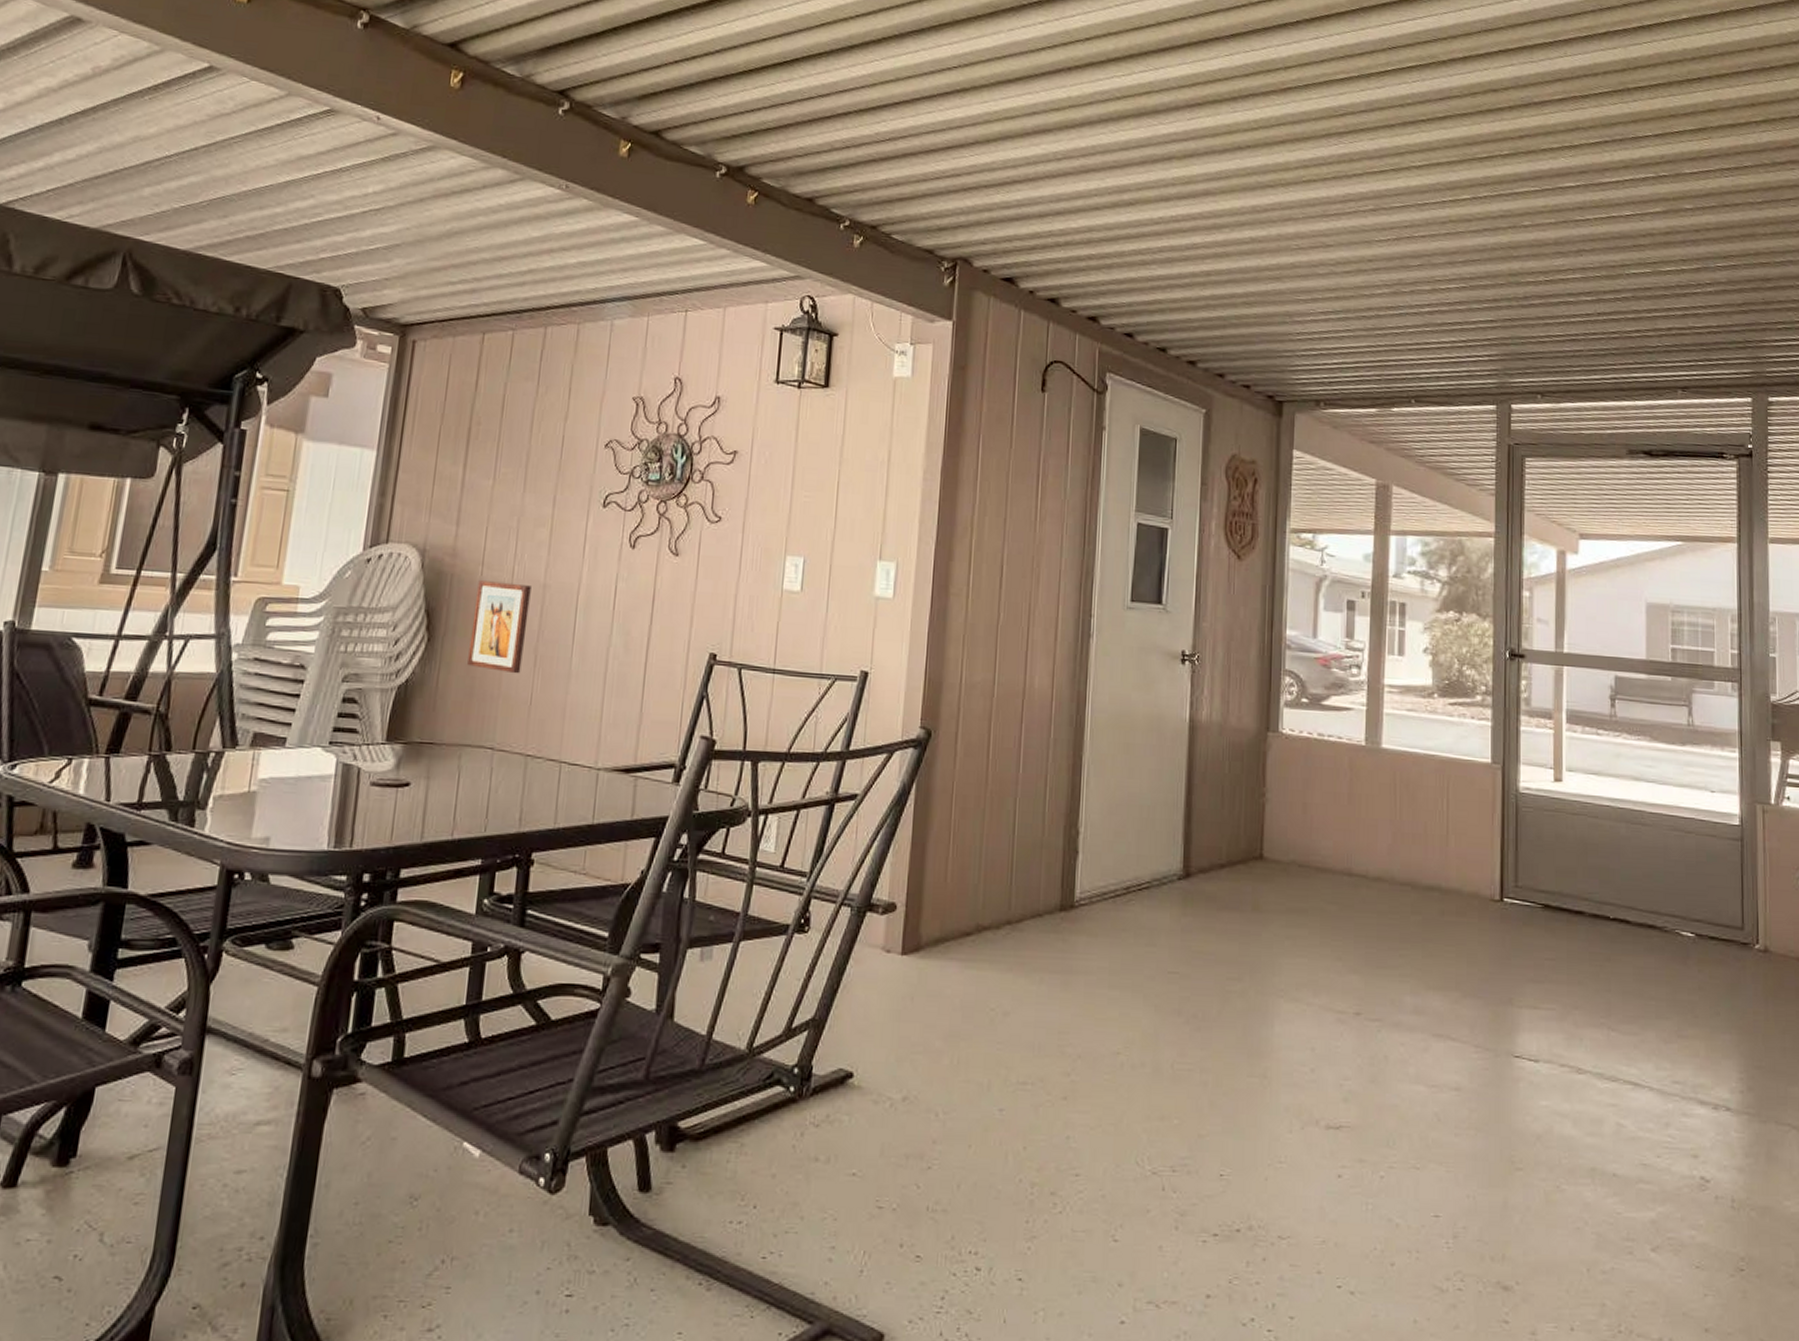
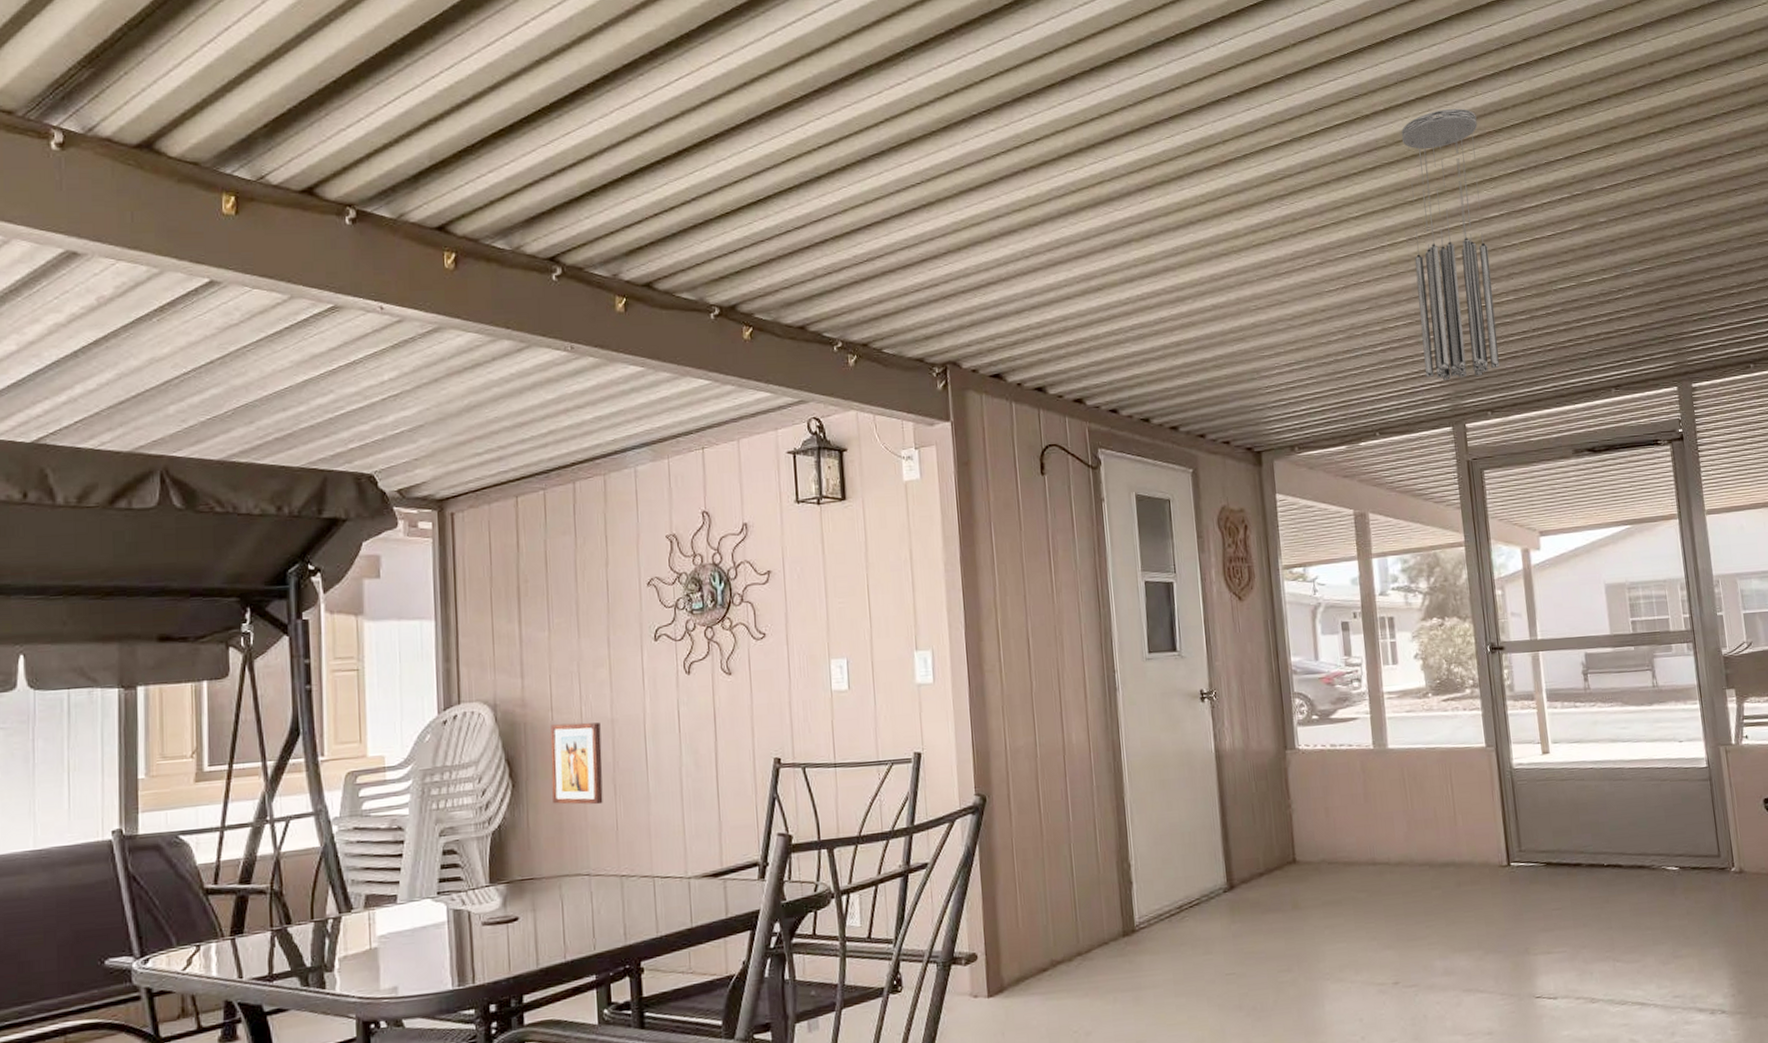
wind chime: none [1473,66,1563,355] -> present [1401,108,1500,381]

